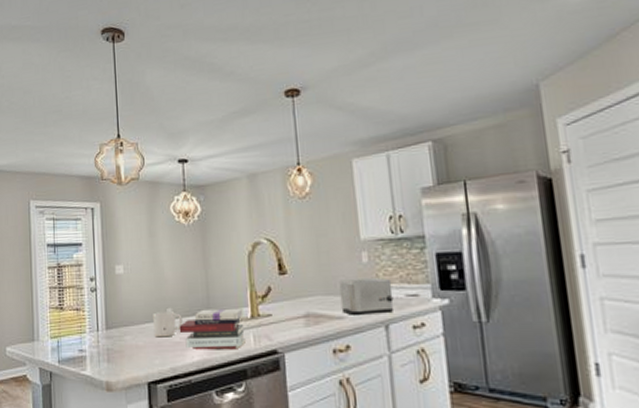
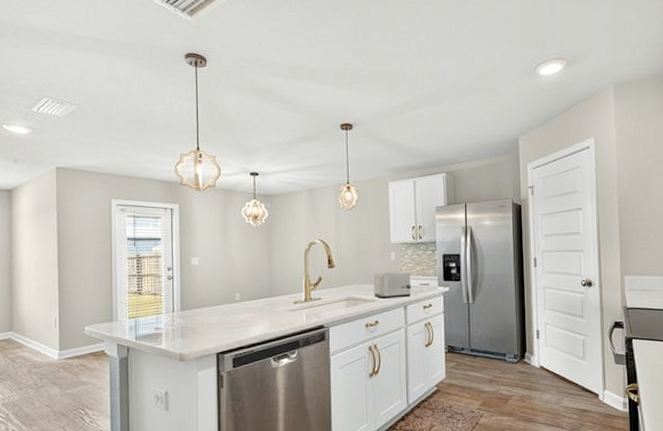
mug: present [153,312,183,338] -> none [223,296,249,317]
books: present [179,308,246,350] -> none [245,293,299,326]

